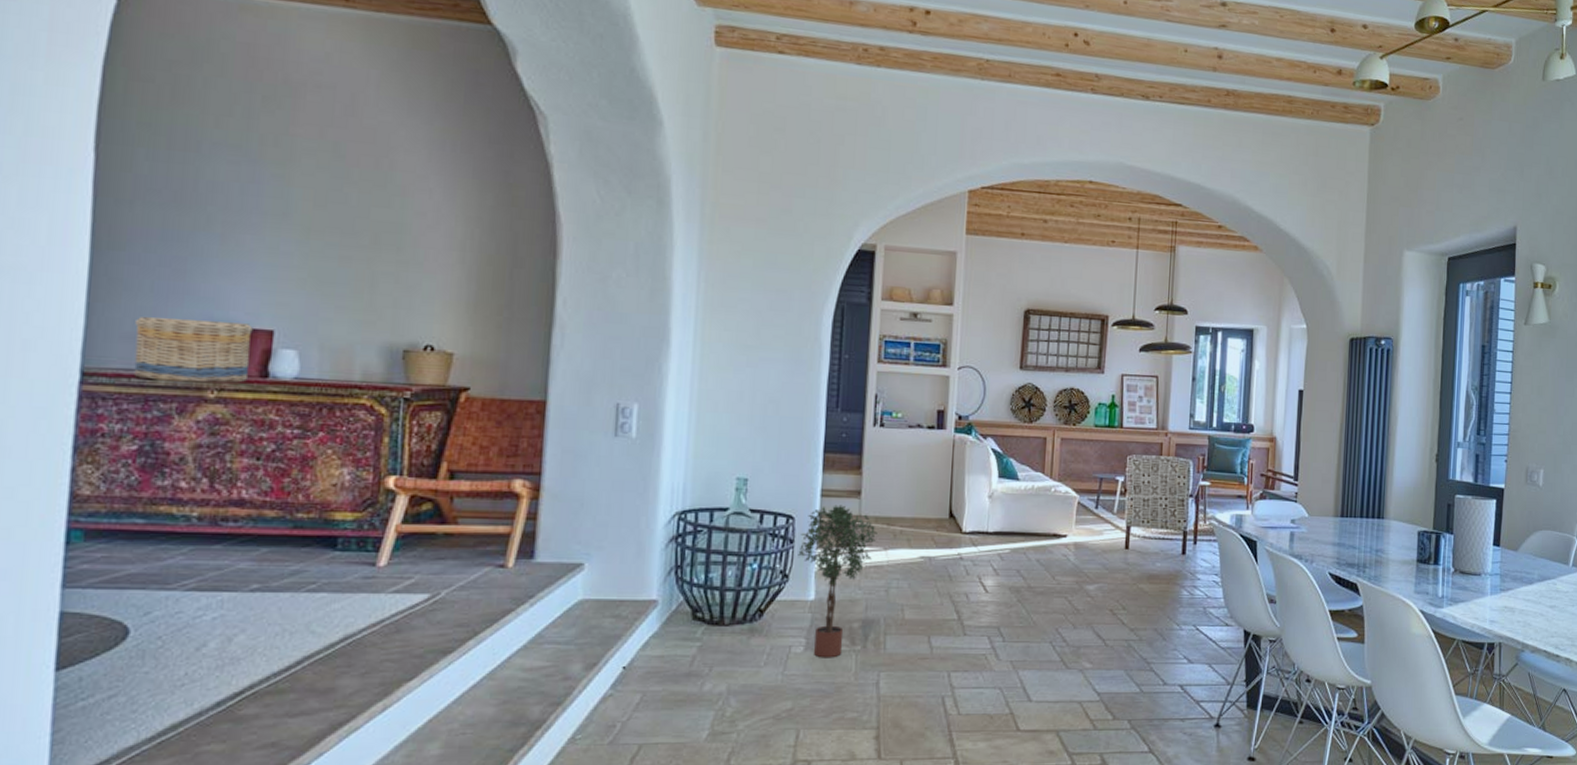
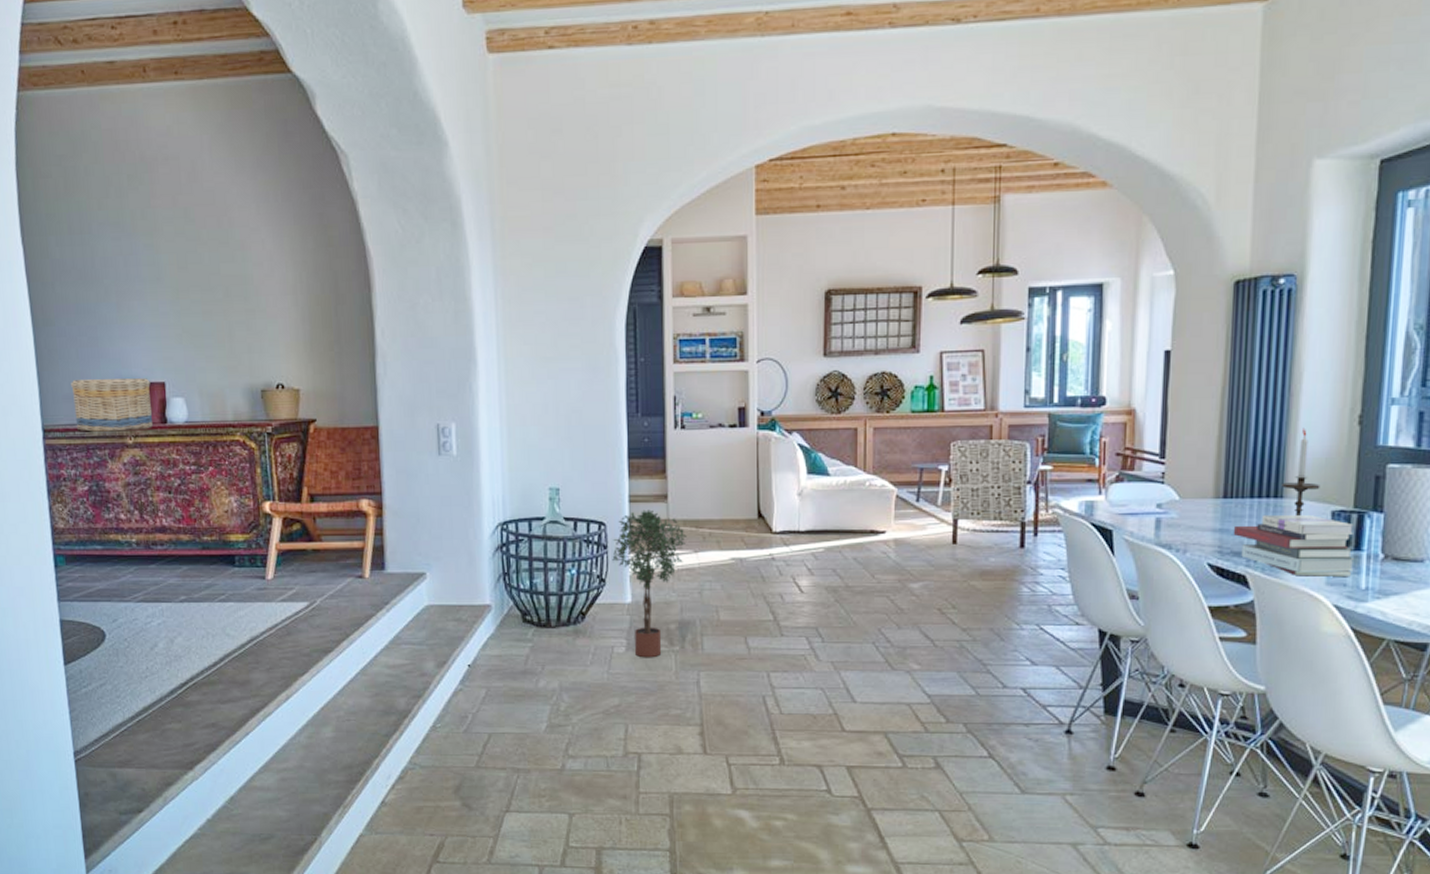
books: none [1348,532,1434,586] -> present [1233,514,1355,577]
candlestick: none [1383,461,1410,535] -> present [1282,427,1320,517]

